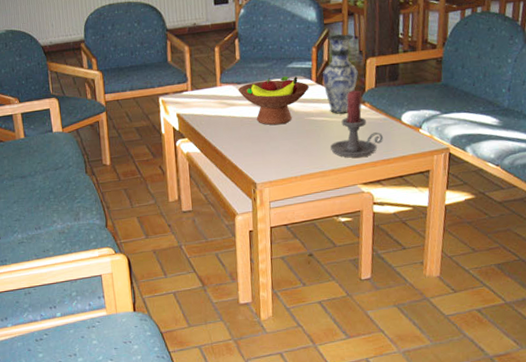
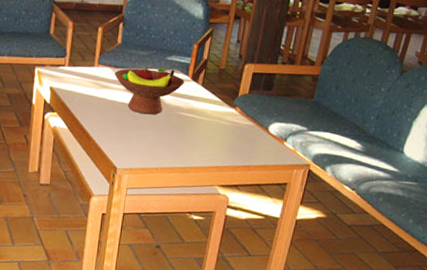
vase: present [322,34,358,114] -> none [198,35,237,114]
candle holder: present [329,90,383,158] -> none [194,93,248,160]

